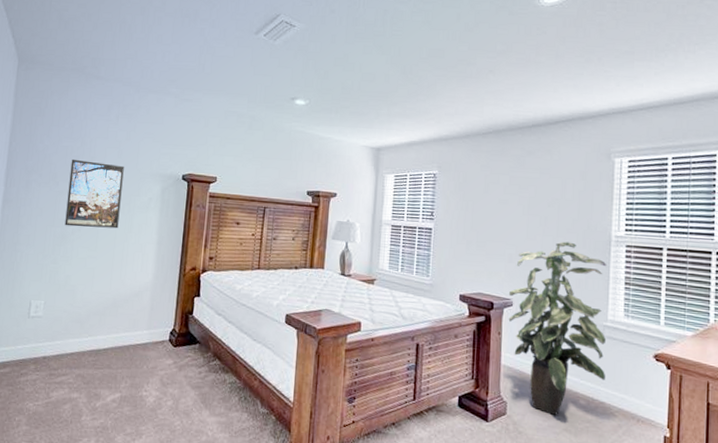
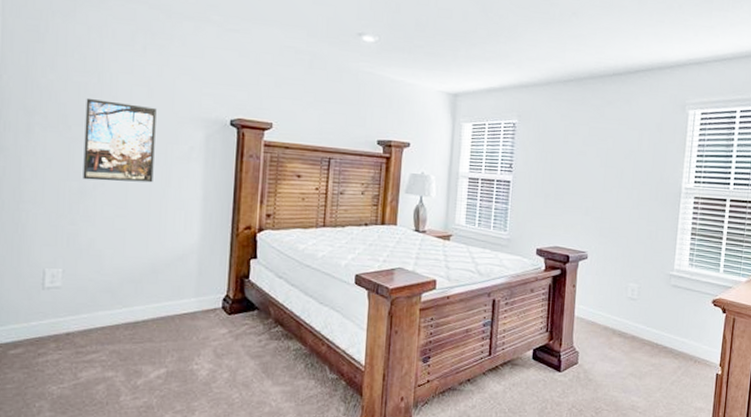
indoor plant: present [508,241,607,416] -> none [583,194,676,363]

